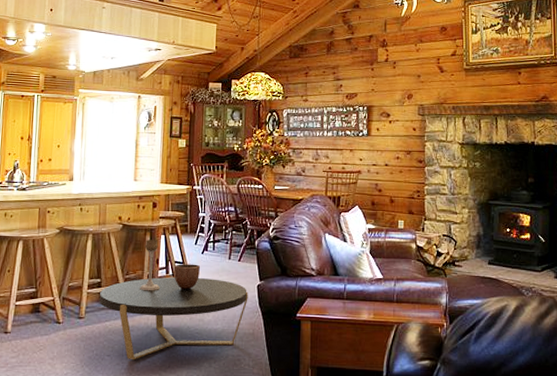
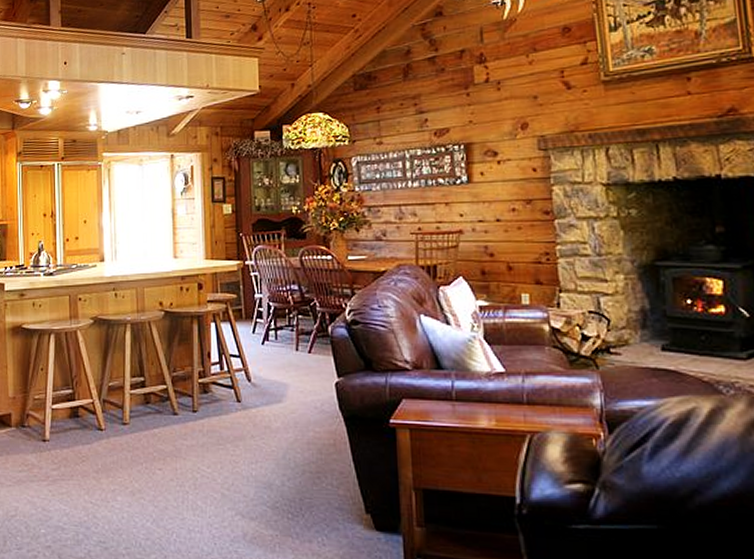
coffee table: present [99,277,248,361] -> none [145,374,325,476]
candle holder: present [140,239,160,291] -> none [190,329,214,392]
decorative bowl: present [173,264,200,290] -> none [228,357,261,390]

